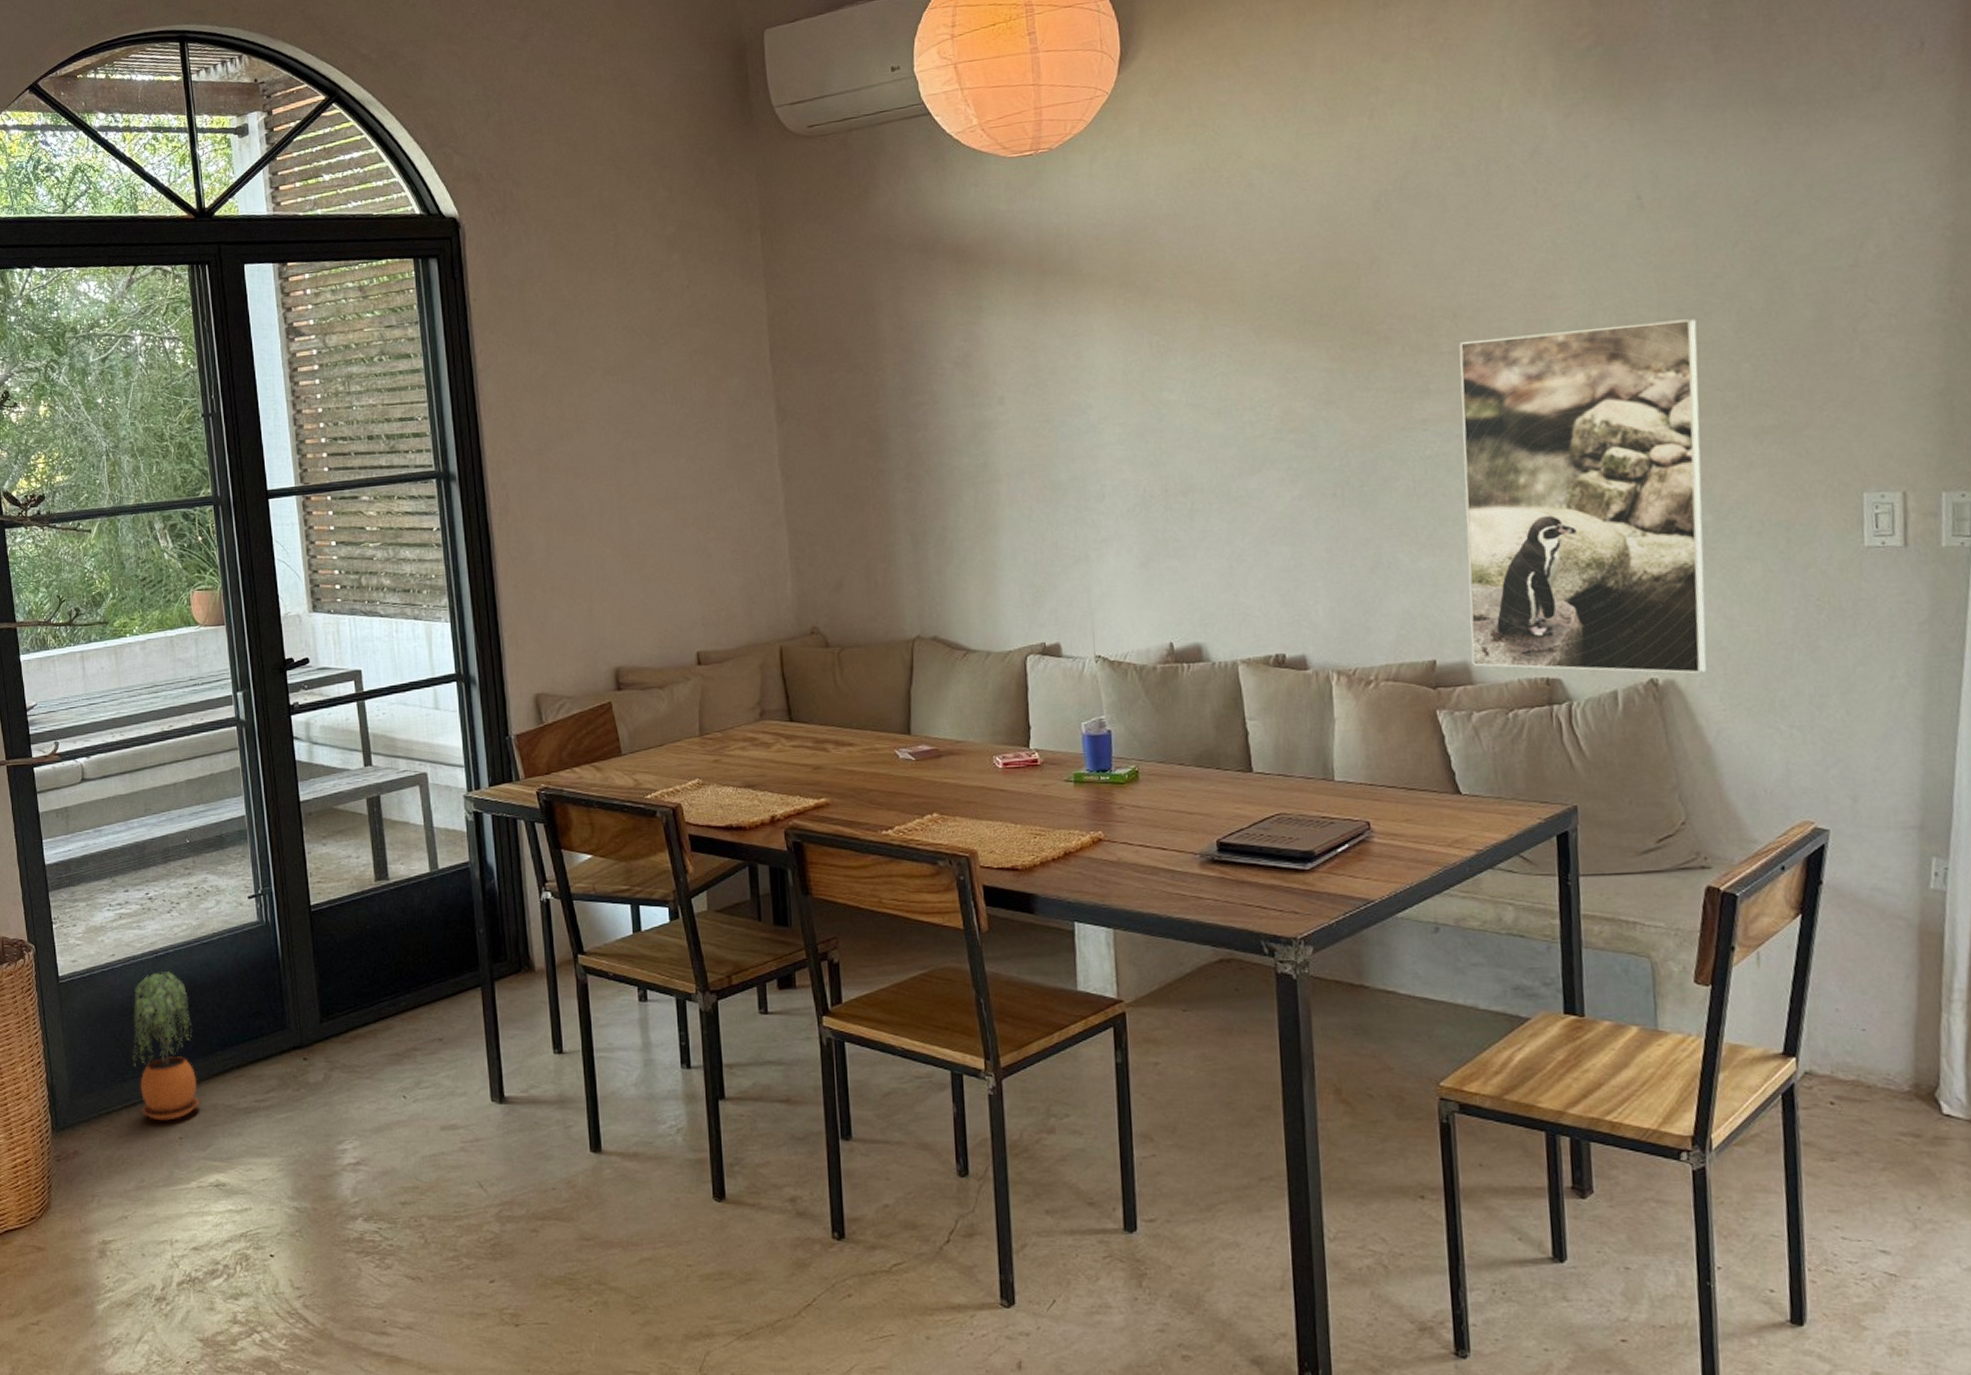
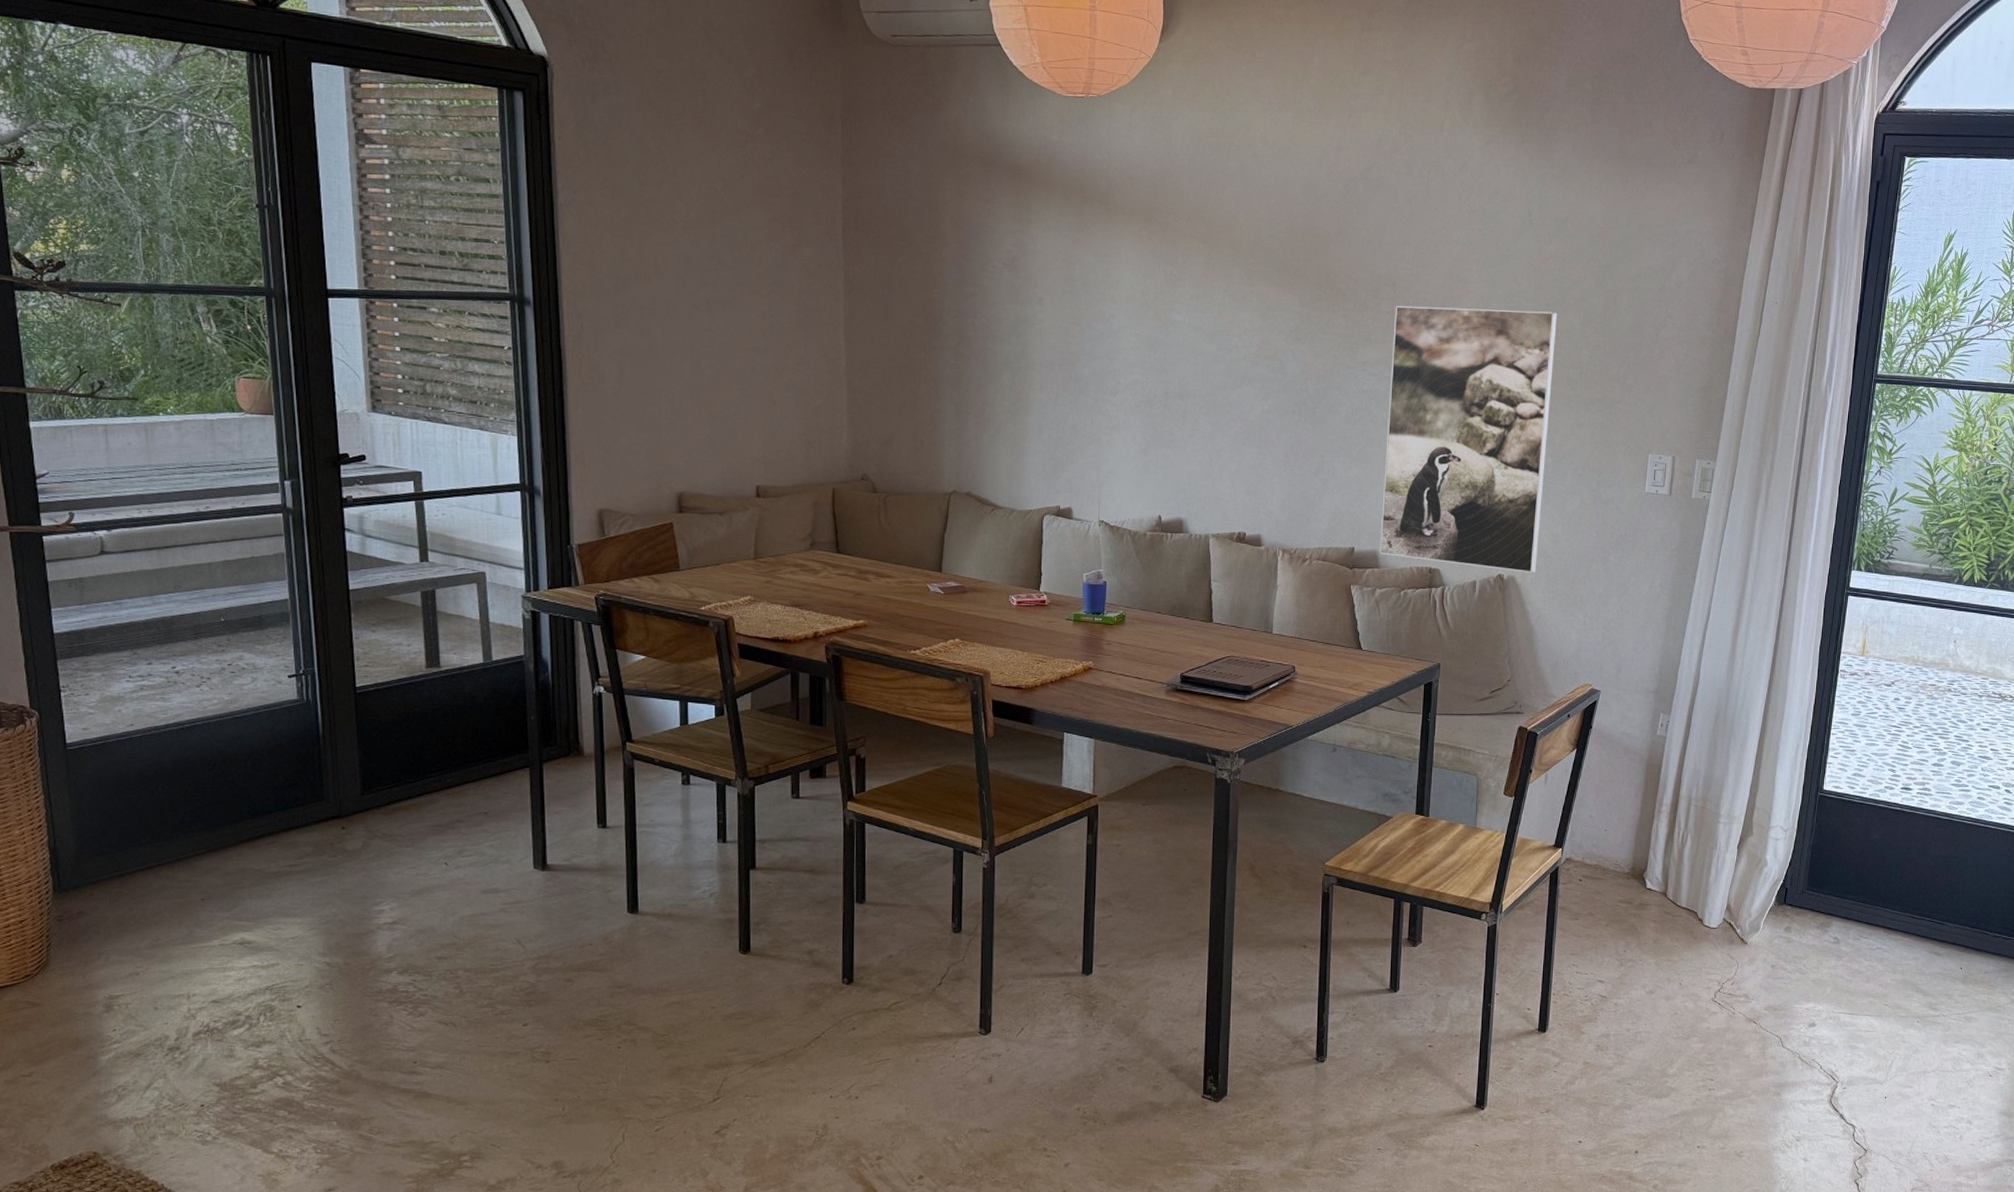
potted plant: present [132,971,200,1121] -> none [150,743,226,883]

